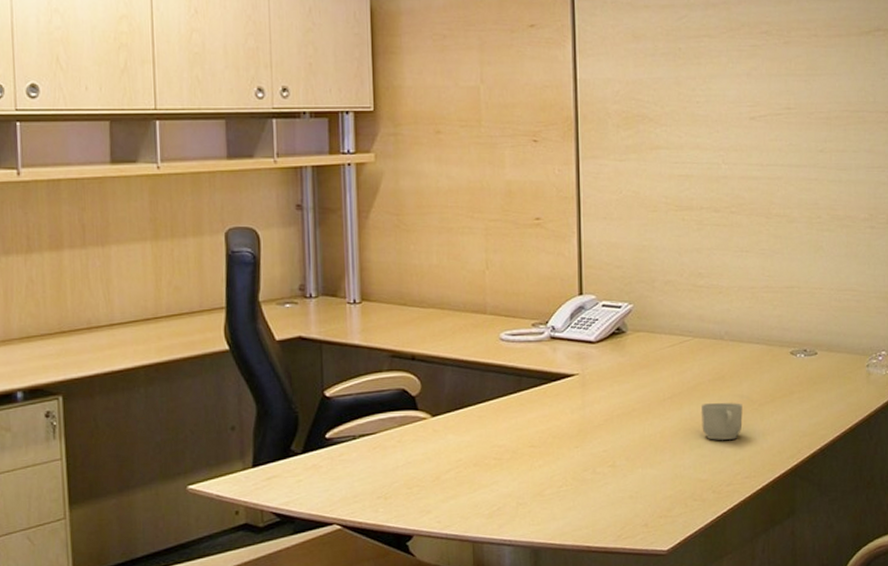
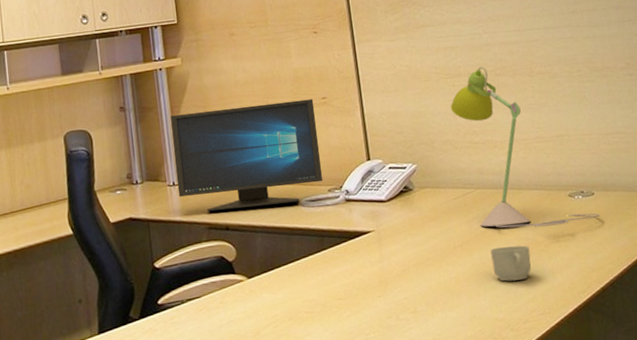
monitor: none [357,218,528,337] -> present [171,99,323,212]
desk lamp: none [677,202,820,385] -> present [450,66,600,228]

